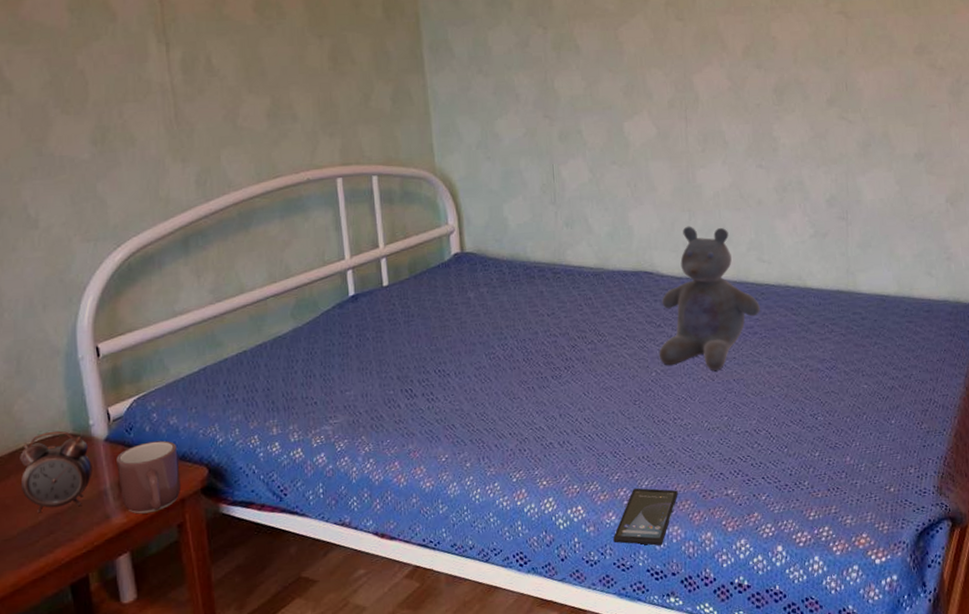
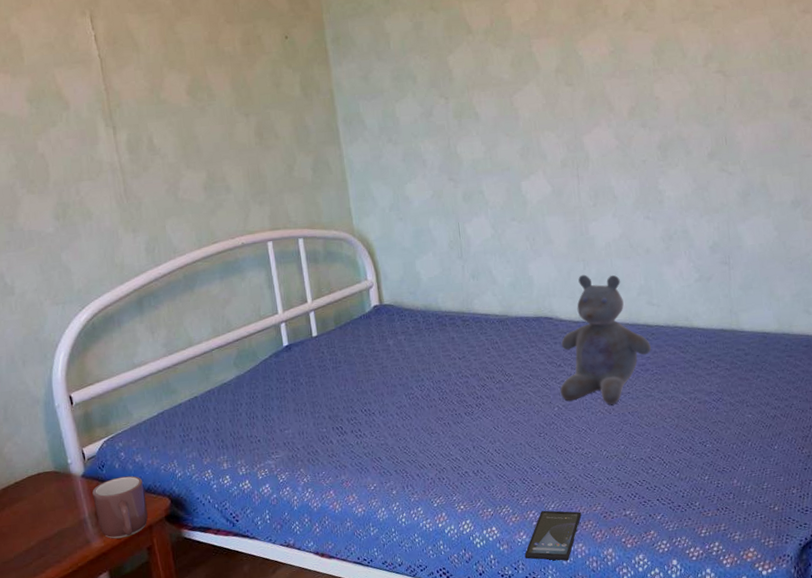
alarm clock: present [20,430,92,514] -> none [12,469,73,540]

